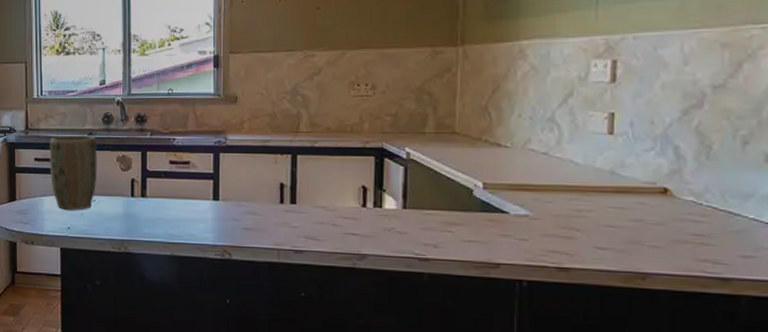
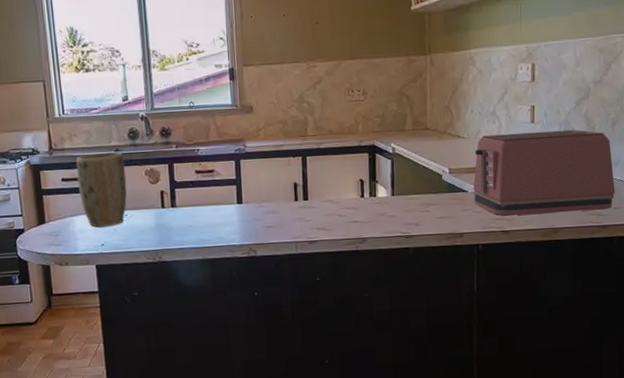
toaster: none [518,146,745,257] -> present [473,129,615,216]

